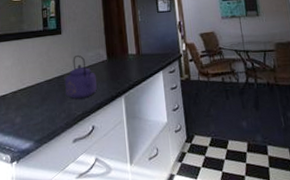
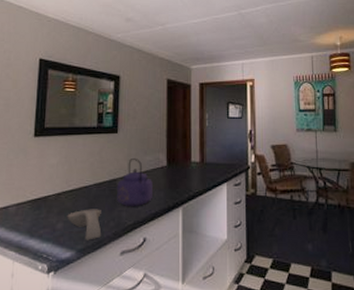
spoon rest: none [23,103,55,132] -> present [67,209,102,240]

